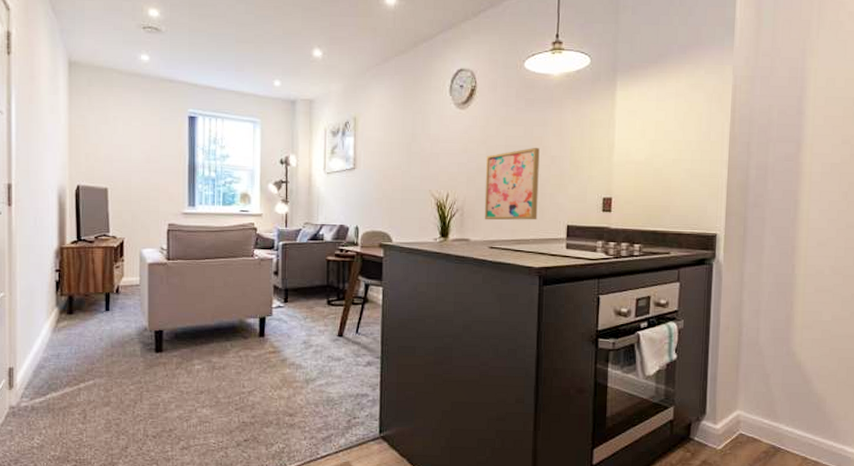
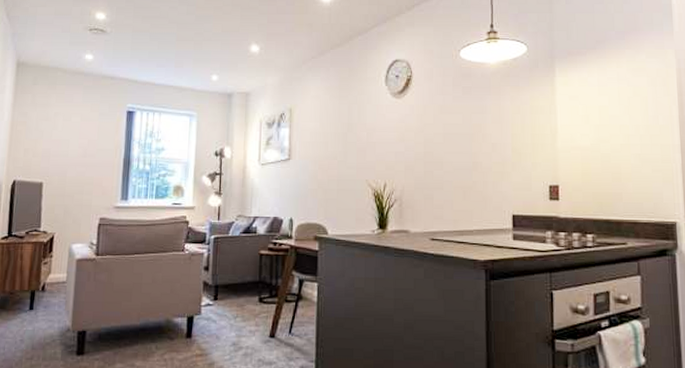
wall art: present [484,148,540,221] -> none [424,135,480,211]

